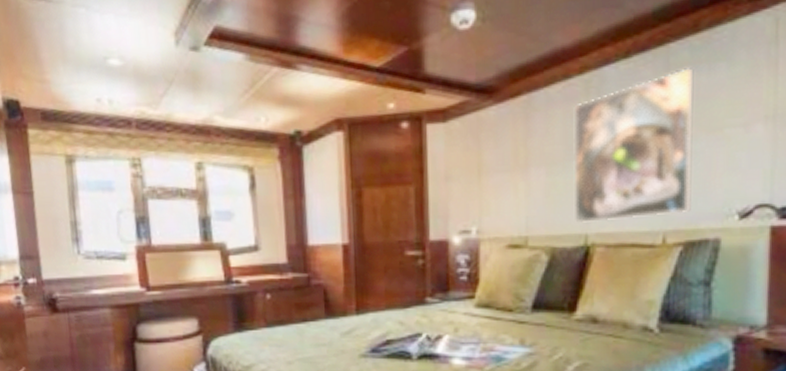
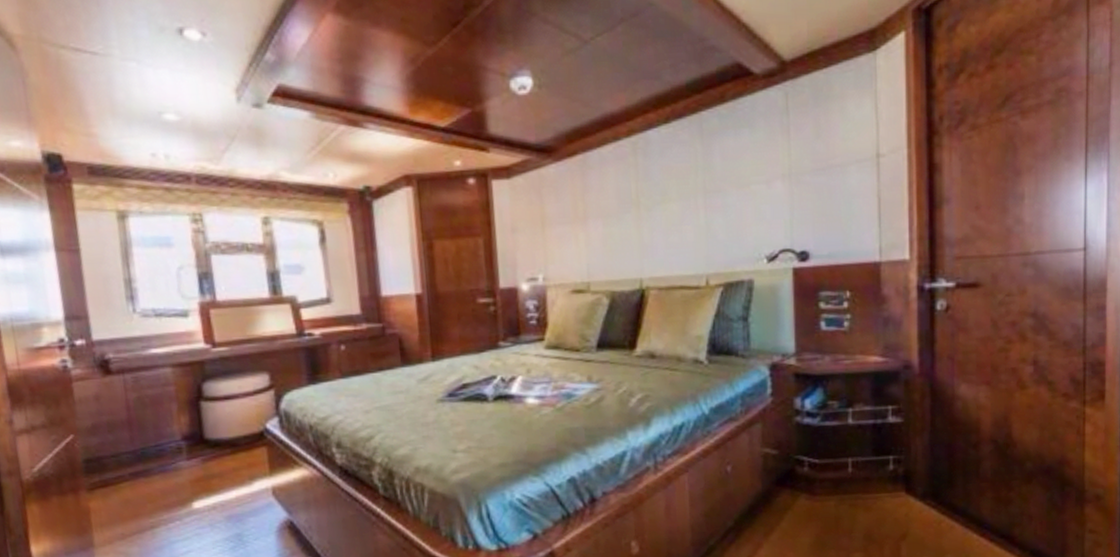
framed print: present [575,68,694,224] -> none [625,133,728,270]

